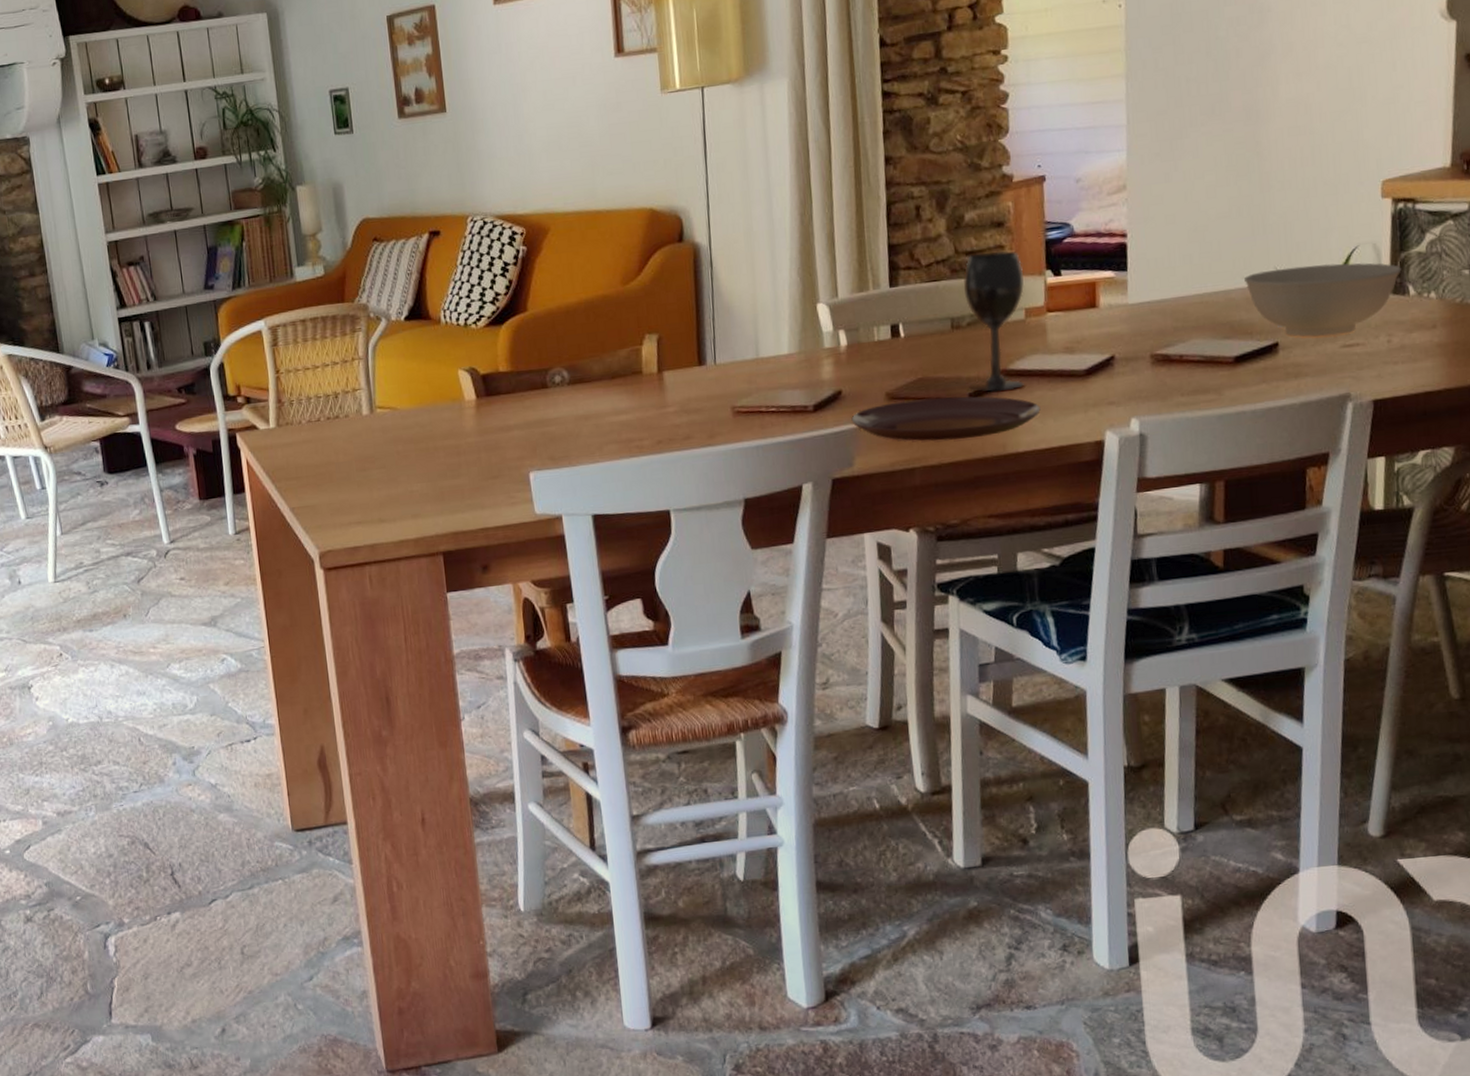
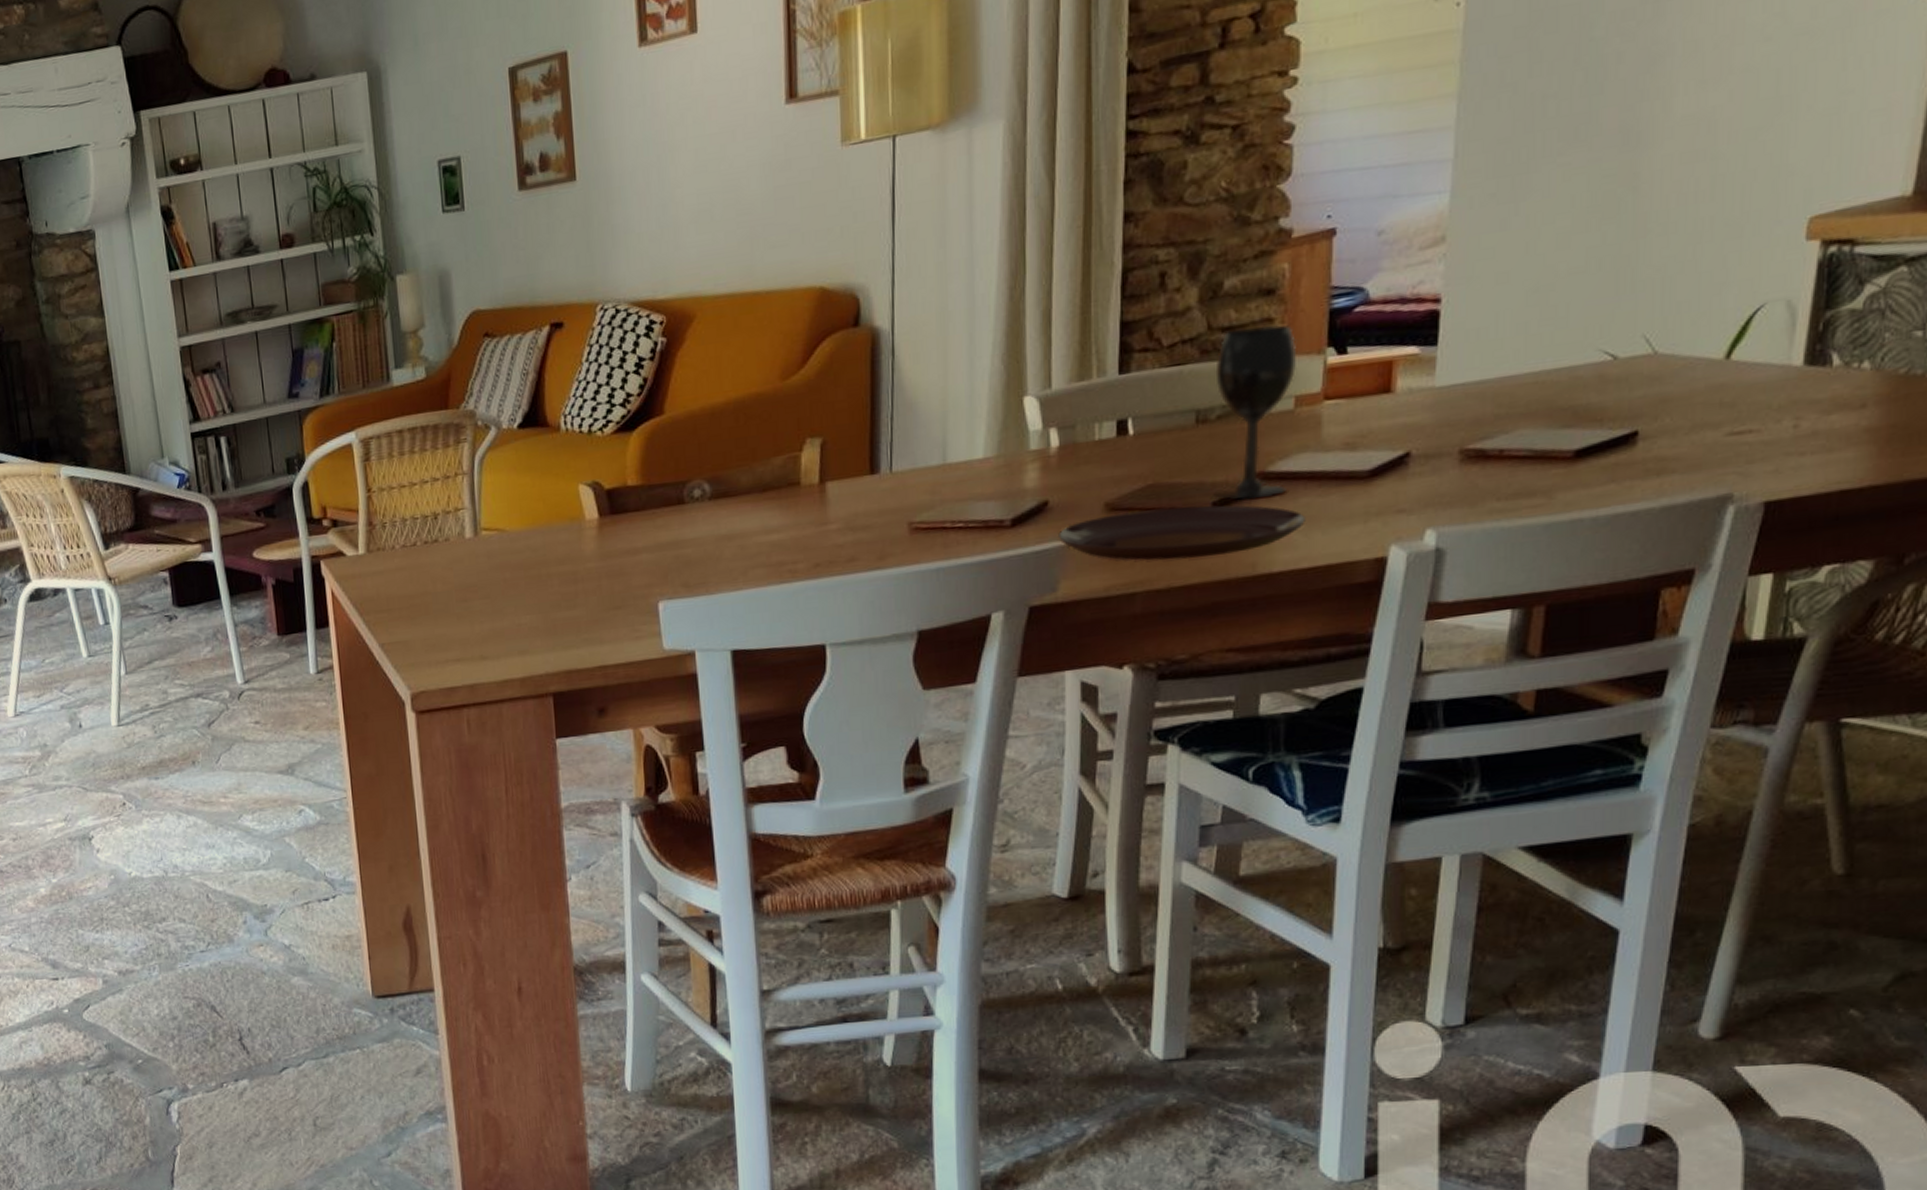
bowl: present [1244,263,1402,338] -> none [1599,325,1824,424]

